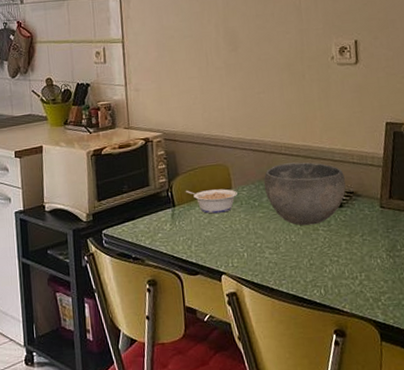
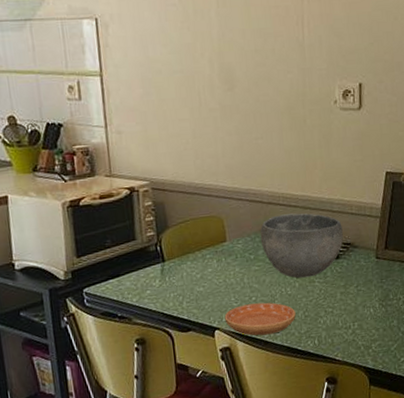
legume: present [186,189,238,214] -> none [176,242,232,269]
saucer: none [231,249,301,282] -> present [224,302,296,336]

